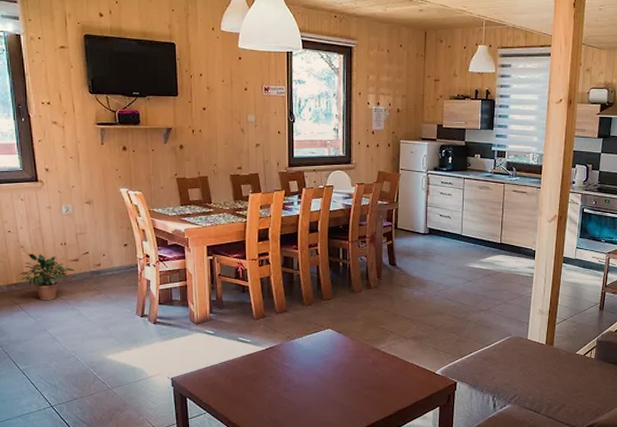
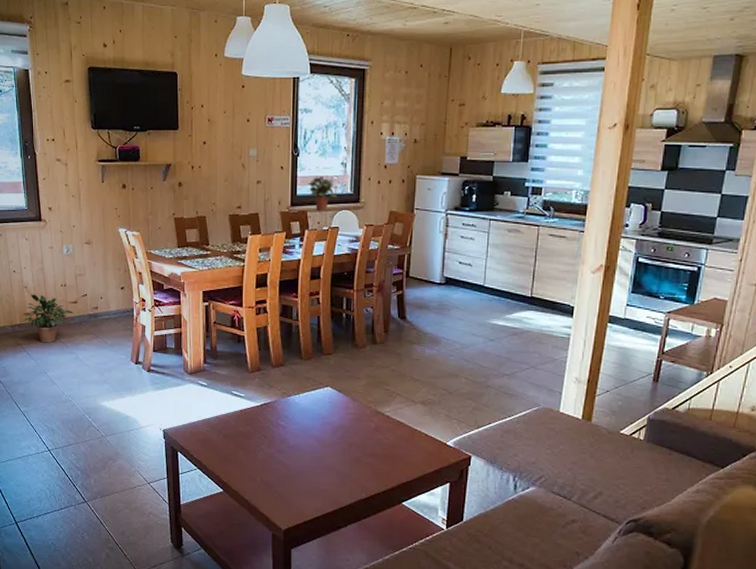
potted plant: none [304,140,332,172] -> present [308,175,338,211]

